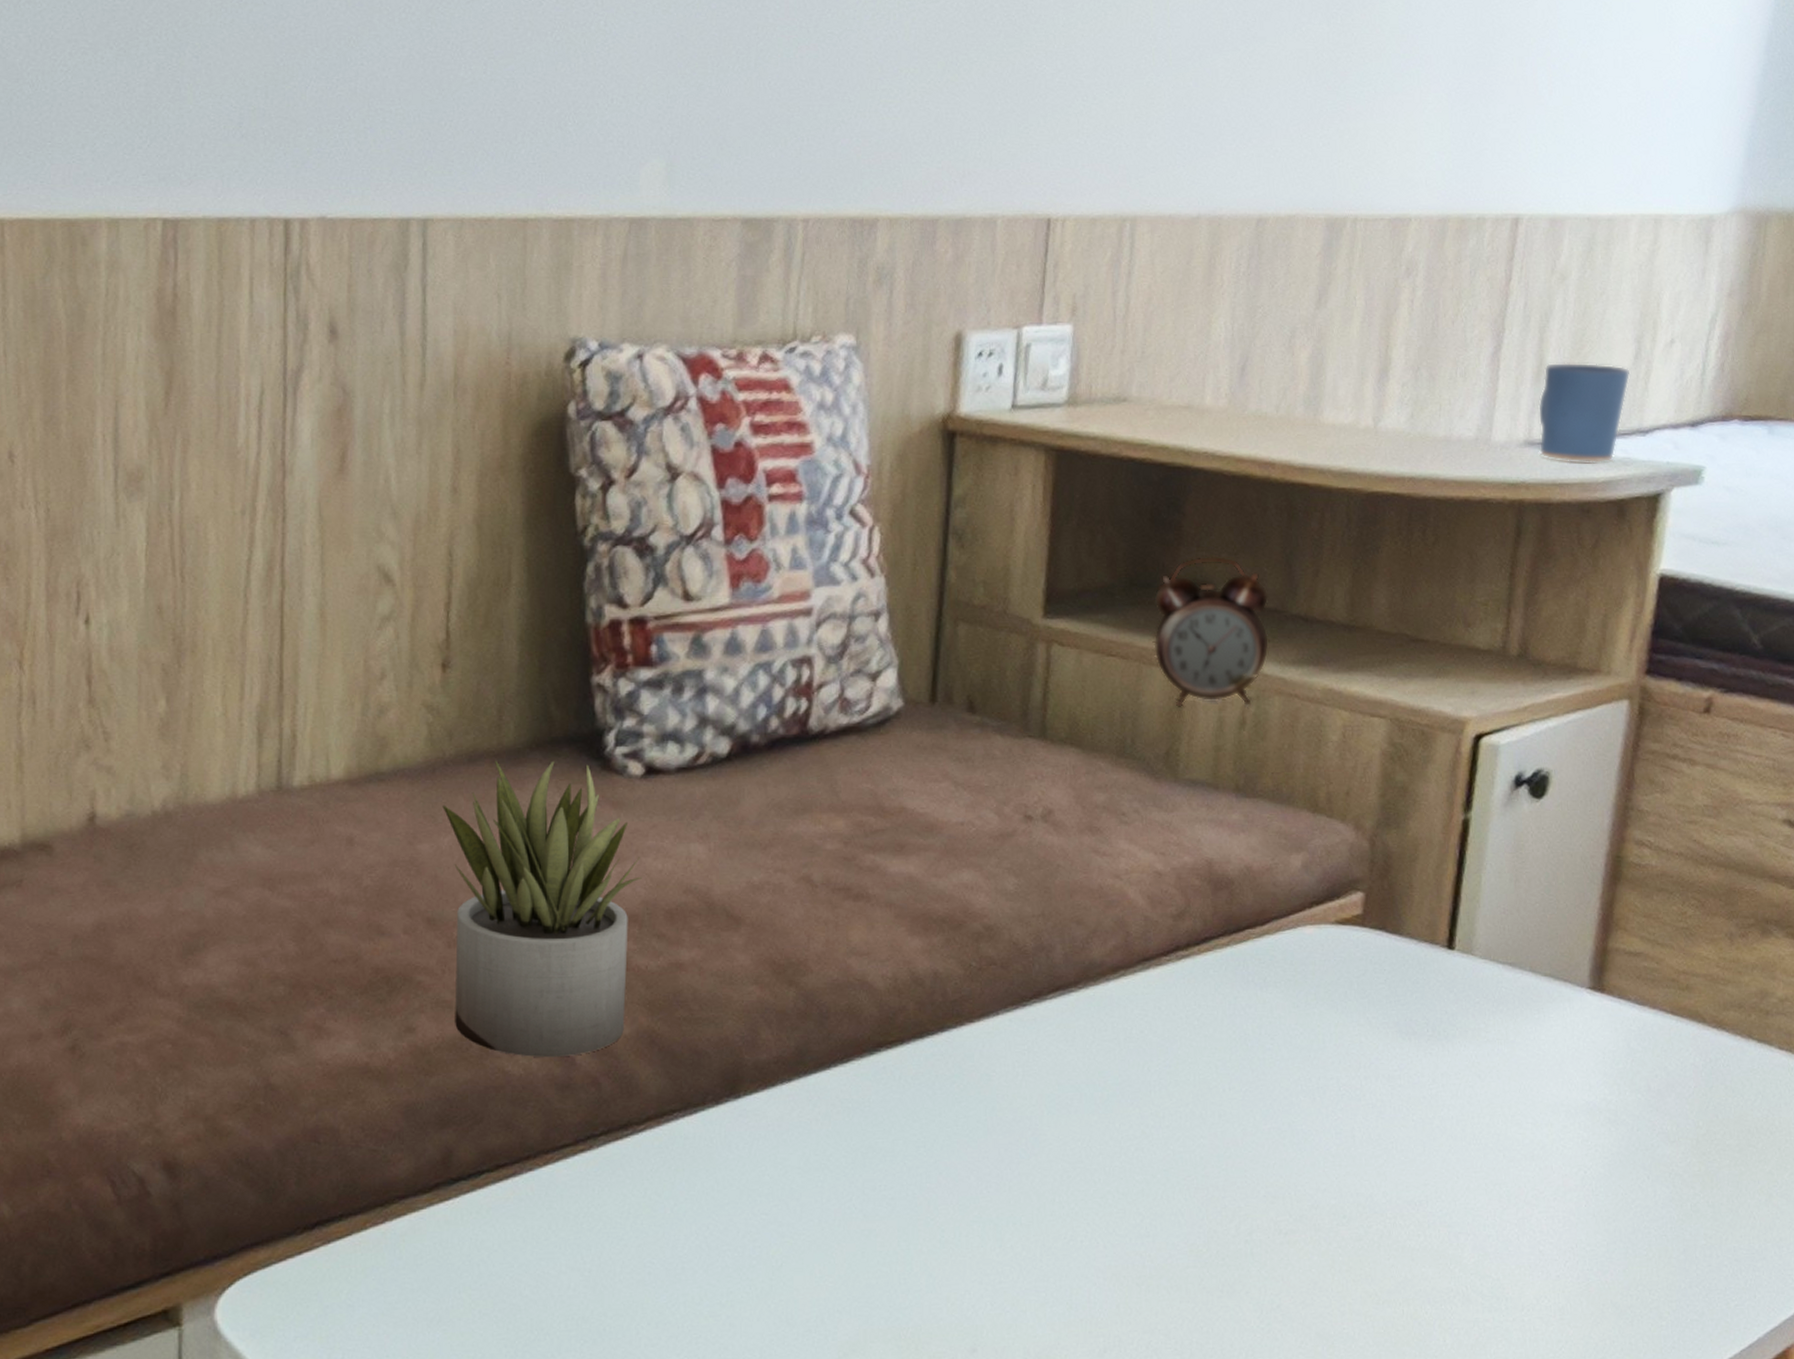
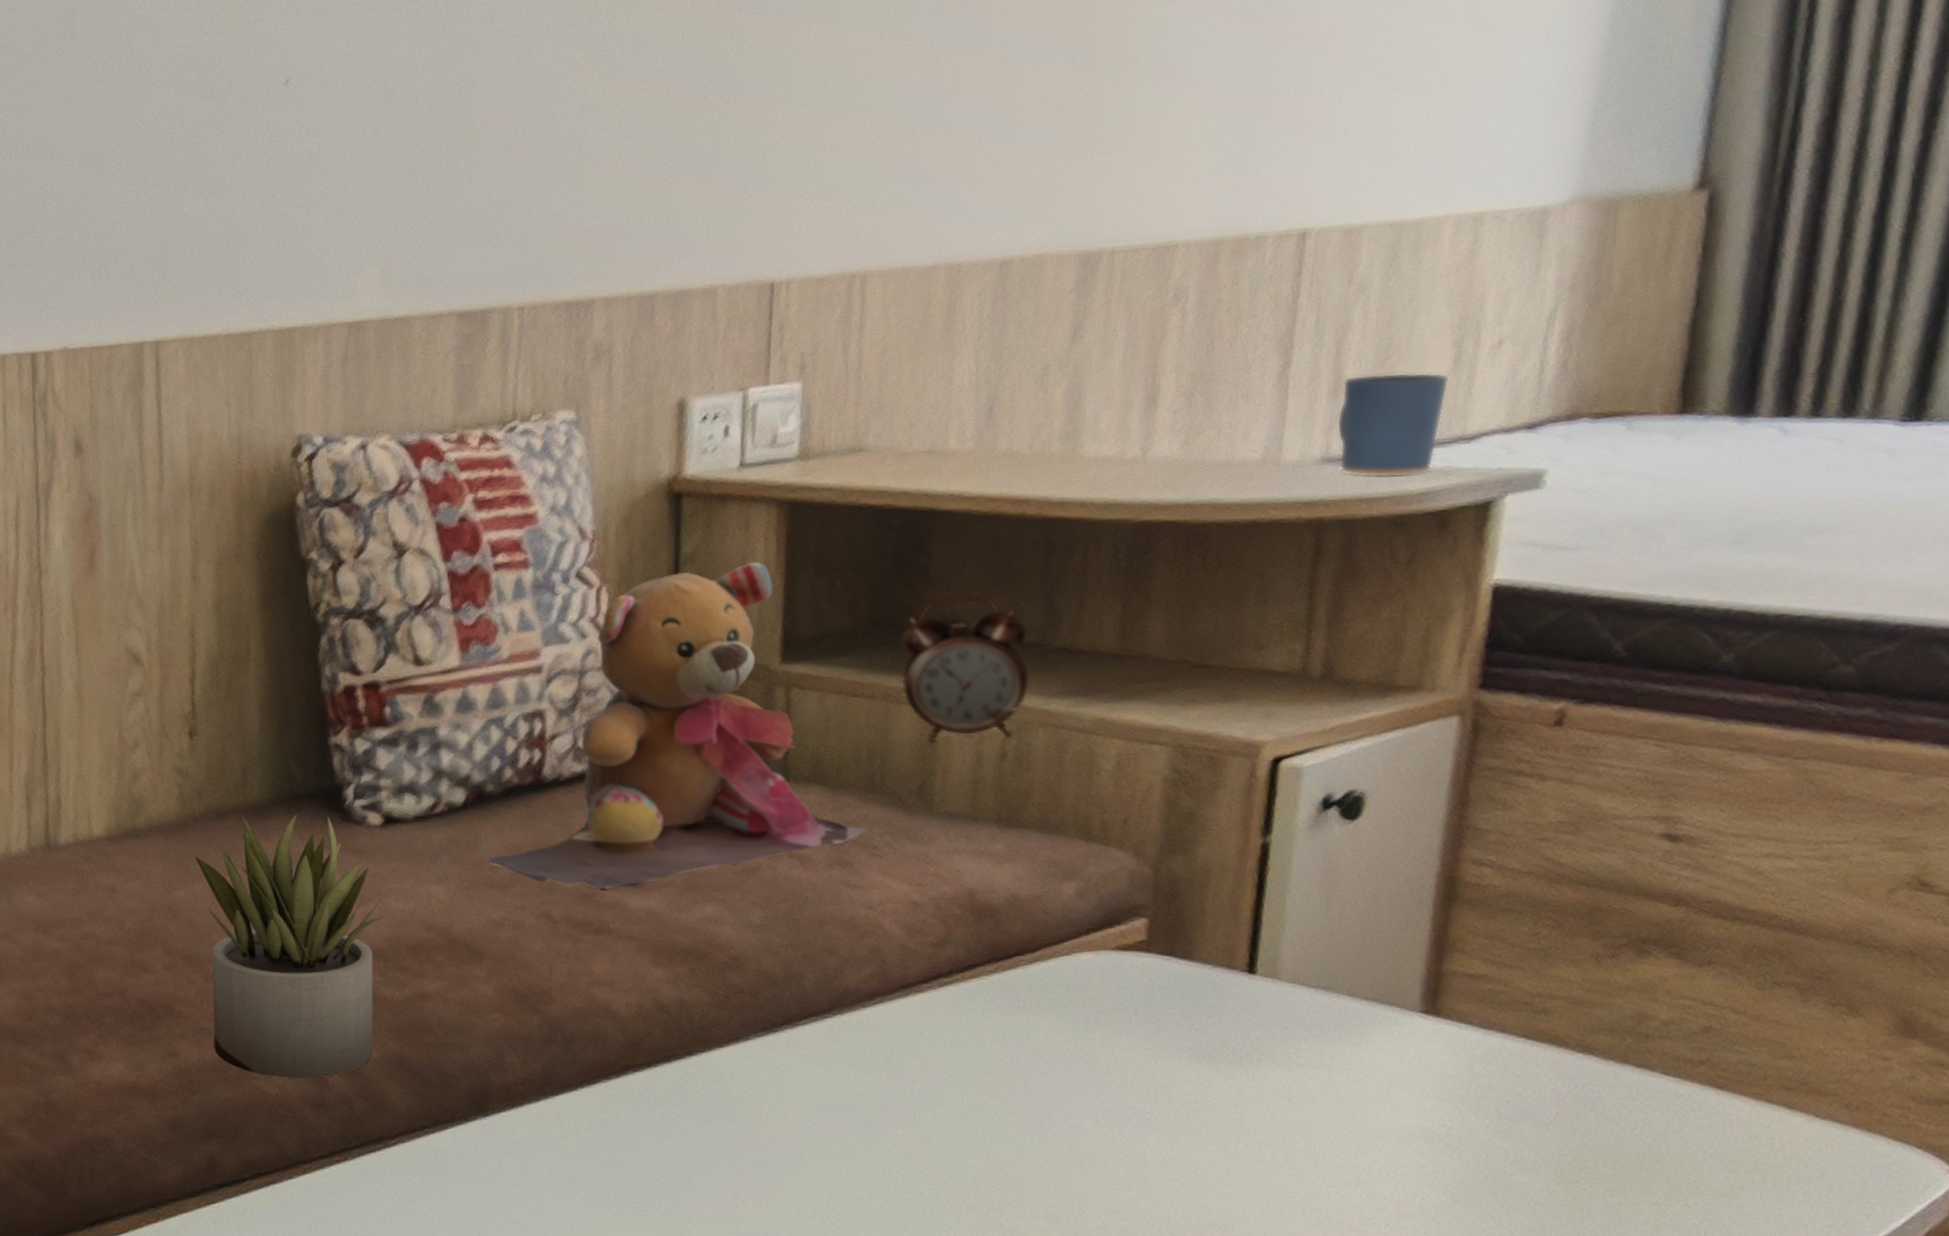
teddy bear: none [750,509,1118,851] -> present [488,561,868,888]

